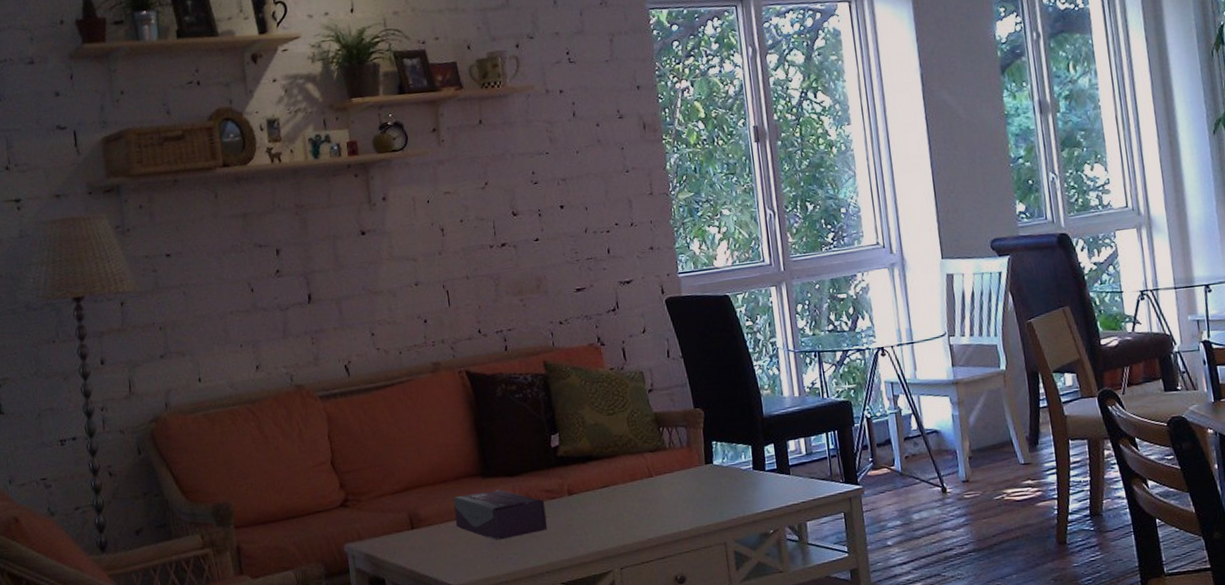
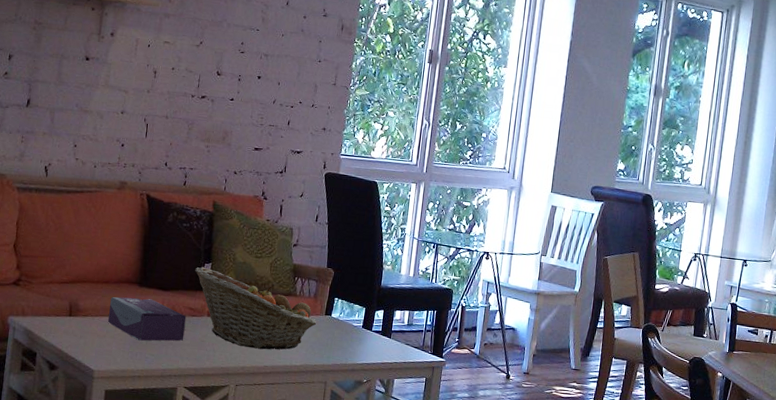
fruit basket: none [541,439,698,522] -> present [195,267,317,350]

